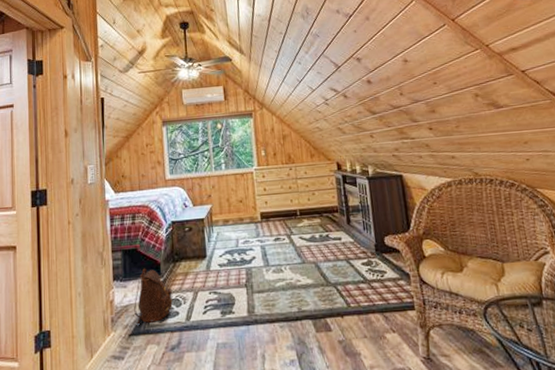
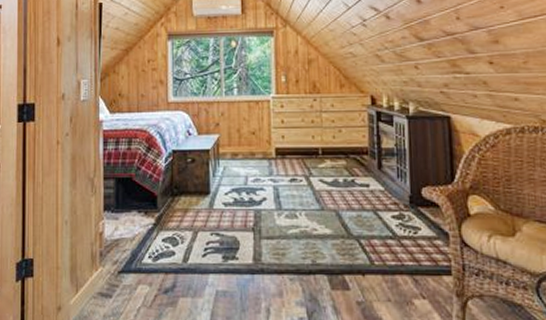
backpack: present [134,268,173,324] -> none [125,200,170,261]

